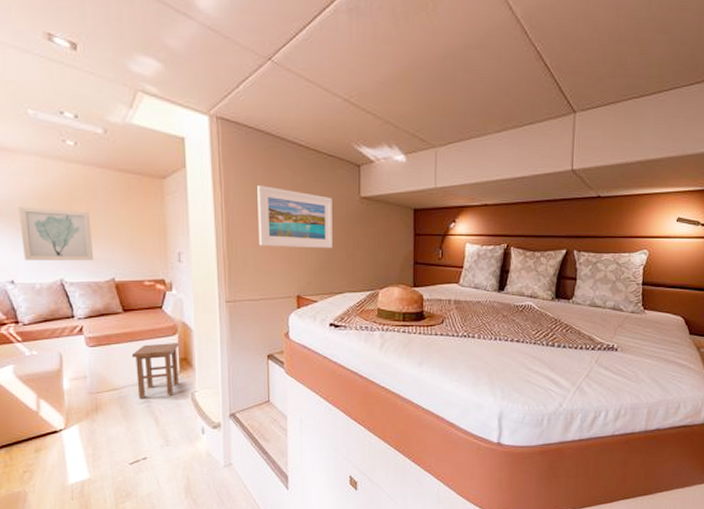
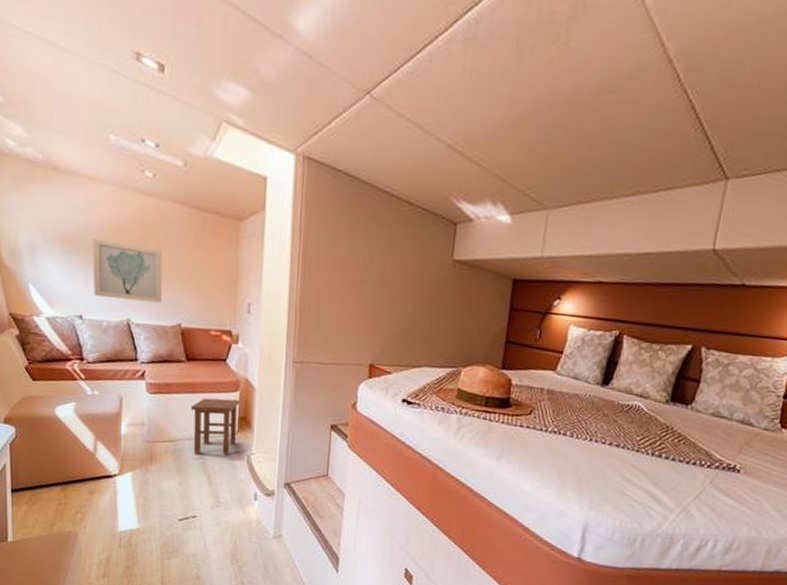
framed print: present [257,186,333,248] -> none [334,237,421,315]

